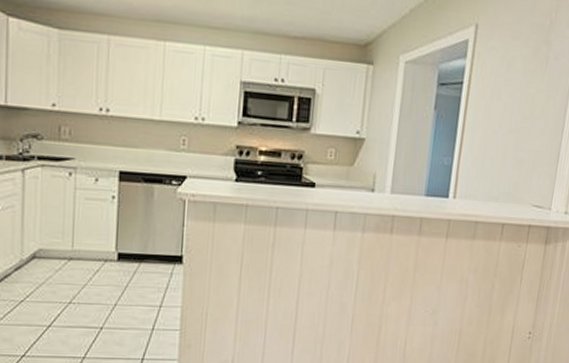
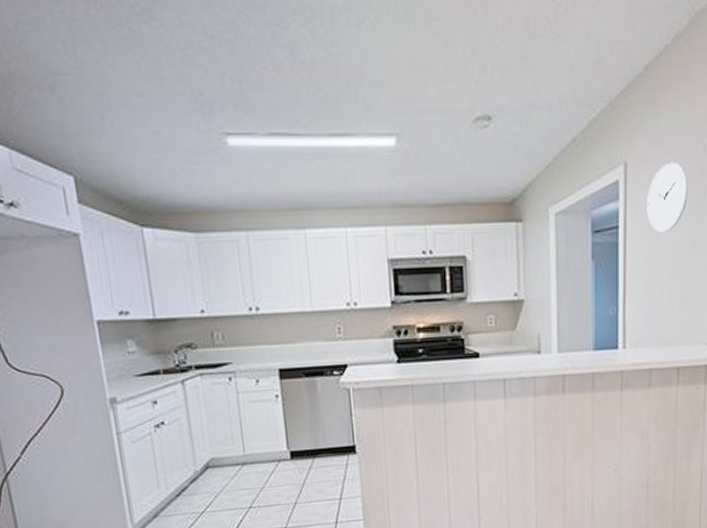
wall clock: none [491,30,533,95] -> present [647,161,688,233]

